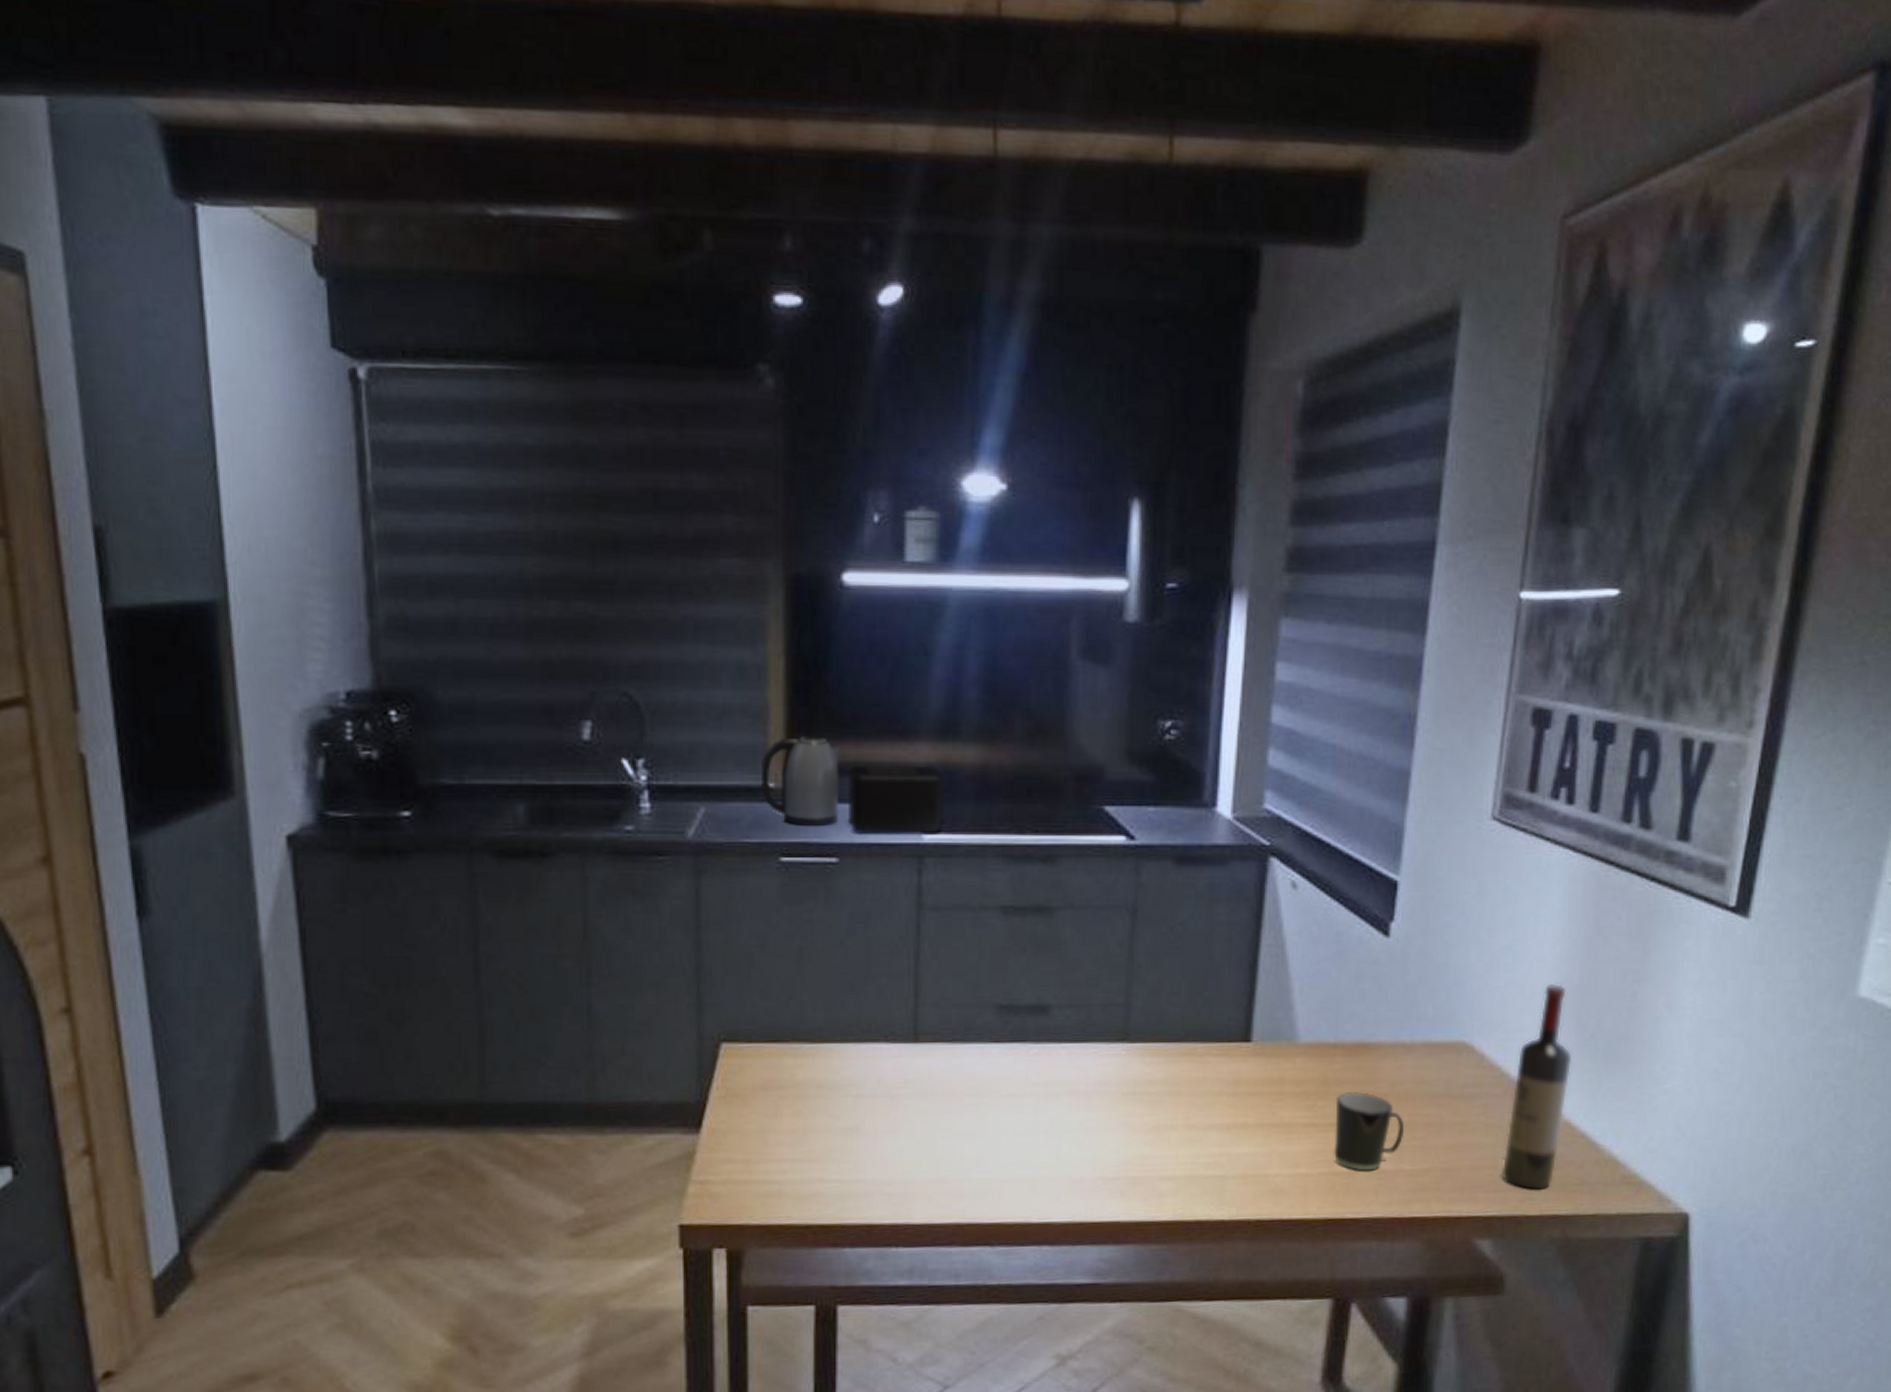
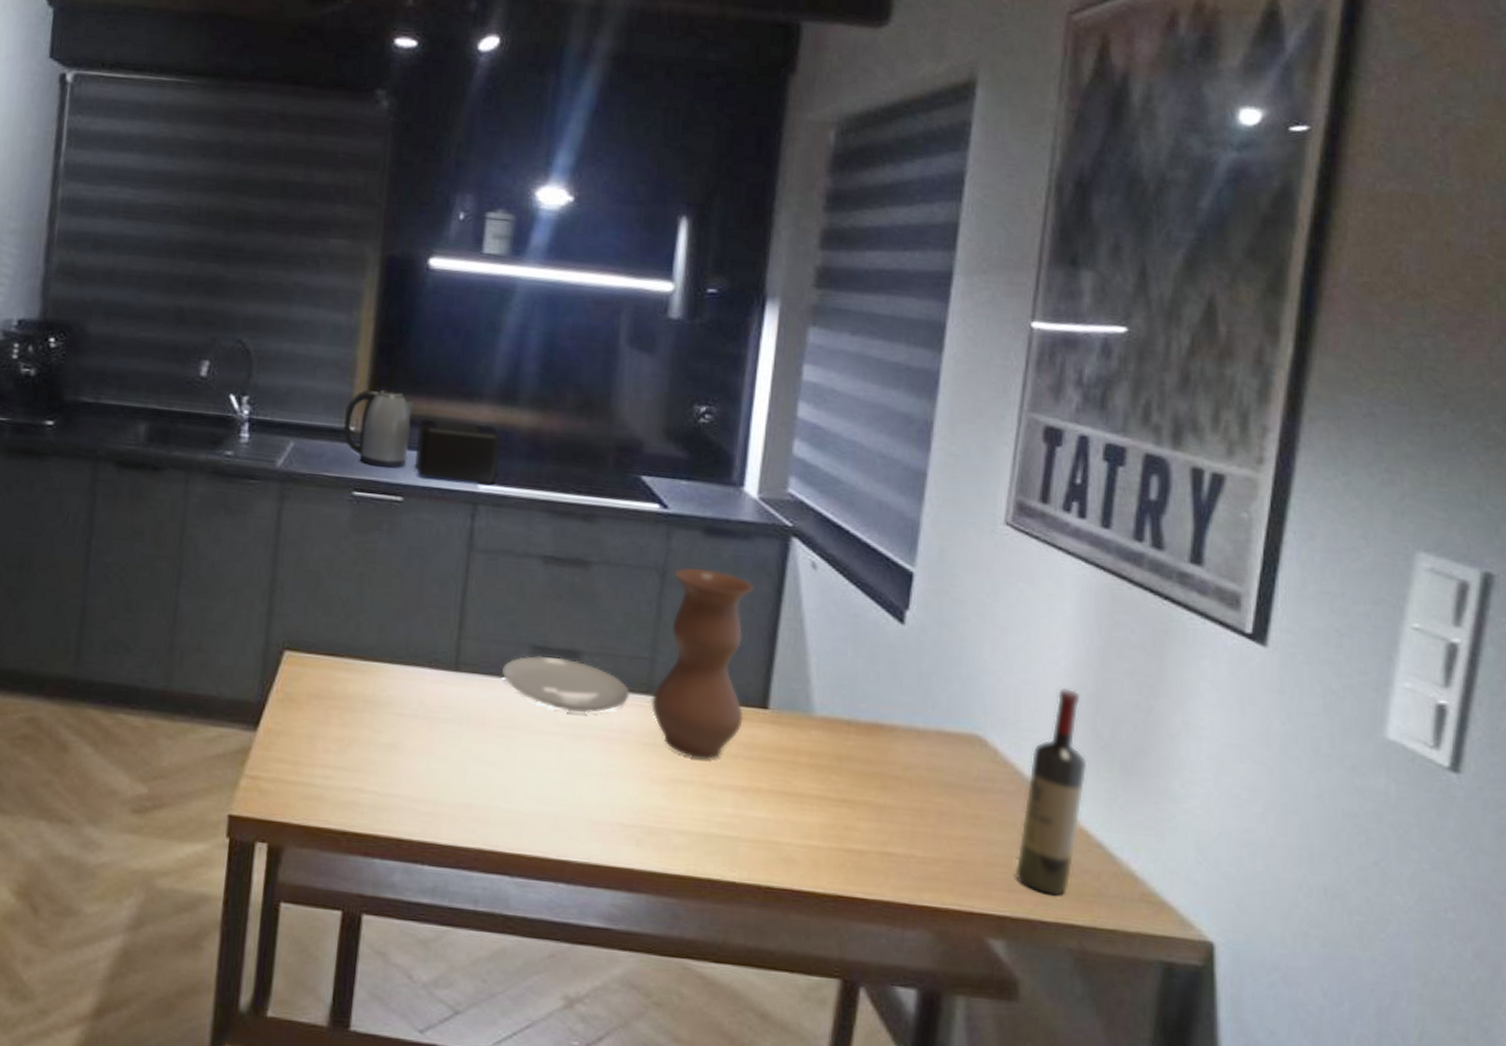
plate: none [966,1014,1105,1070] -> present [502,655,630,714]
vase: none [1127,901,1232,1101] -> present [650,567,754,759]
mug: present [1334,1091,1405,1171] -> none [846,769,917,852]

